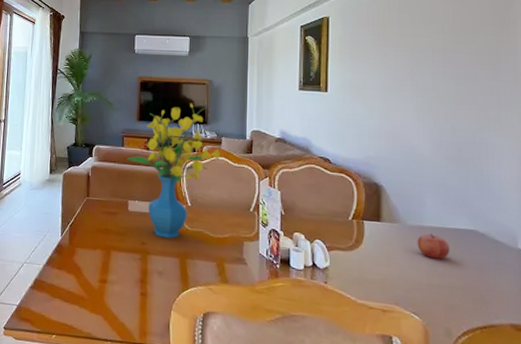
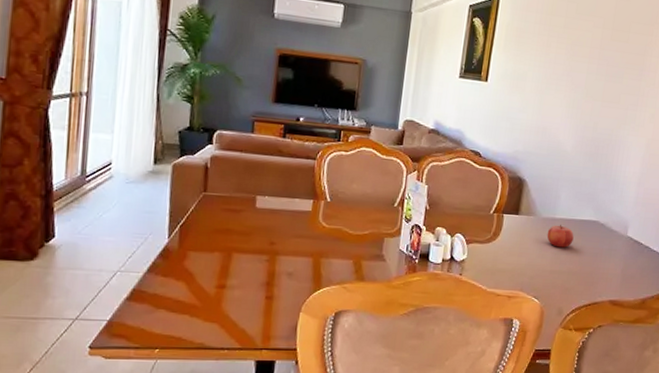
bouquet: present [126,103,220,239] -> none [256,84,368,237]

